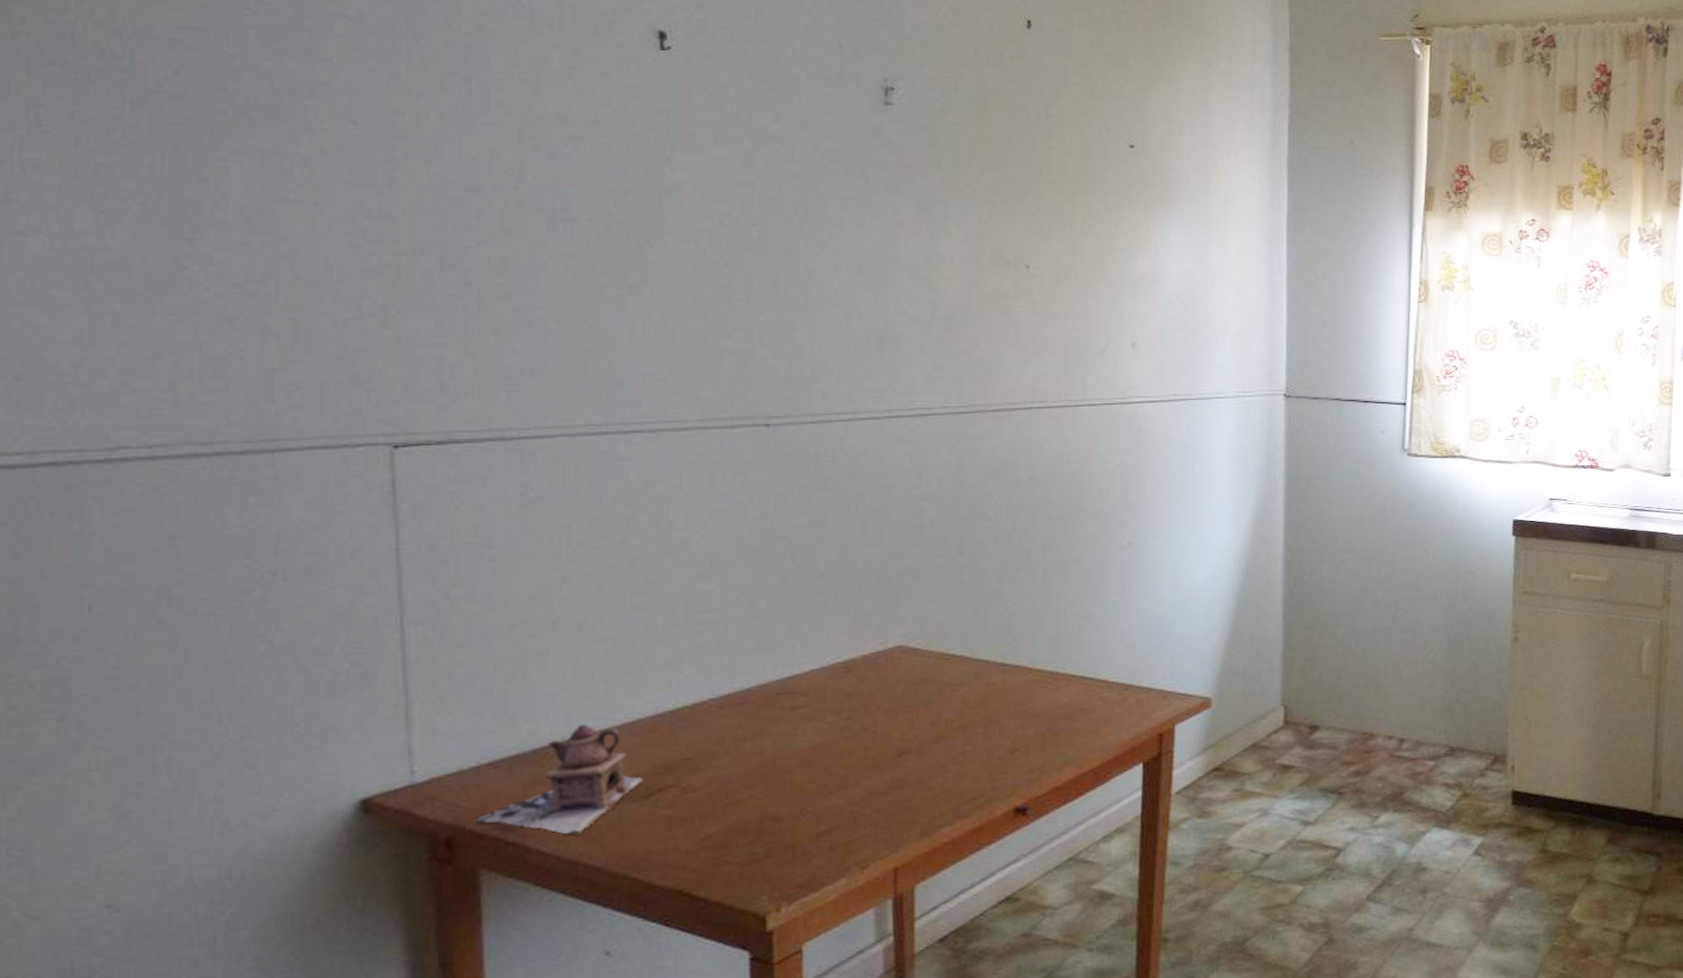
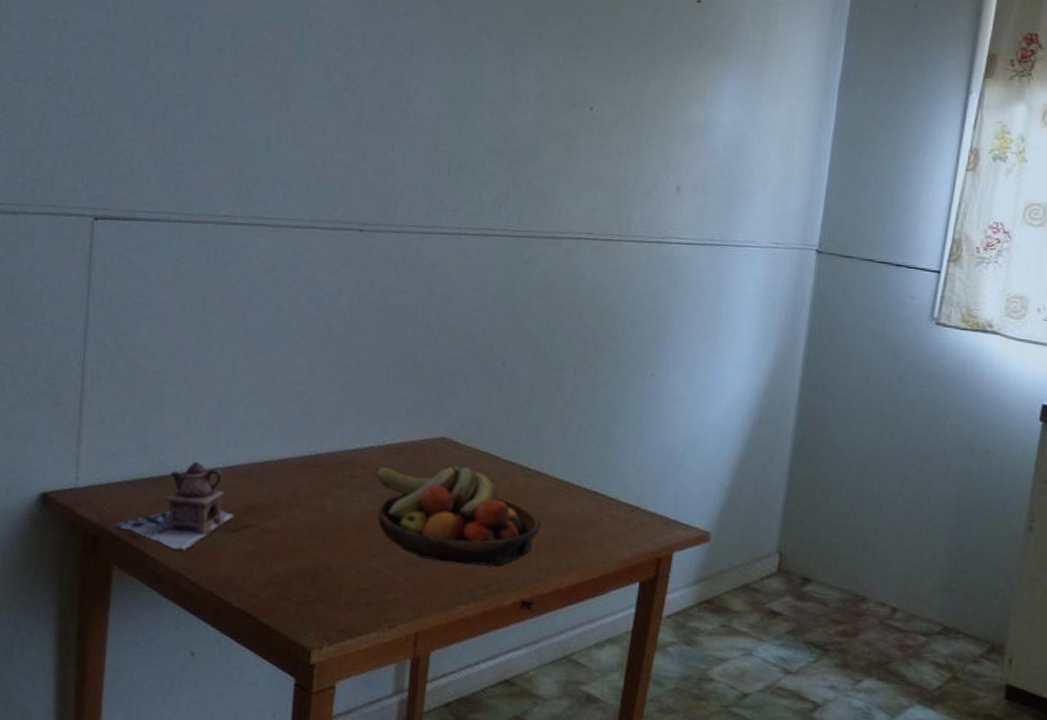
fruit bowl: none [820,673,1026,784] -> present [375,463,541,566]

